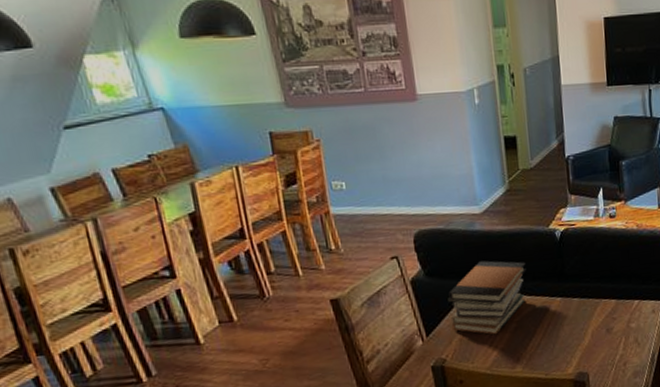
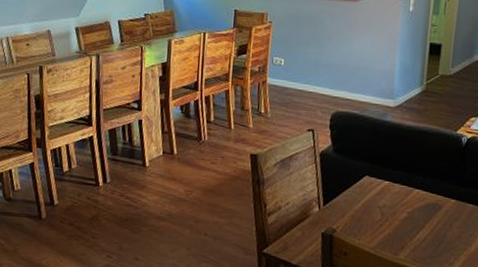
book stack: present [448,260,526,335] -> none [348,149,427,219]

